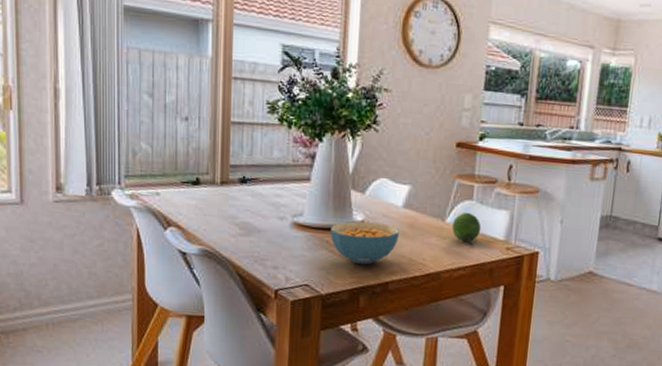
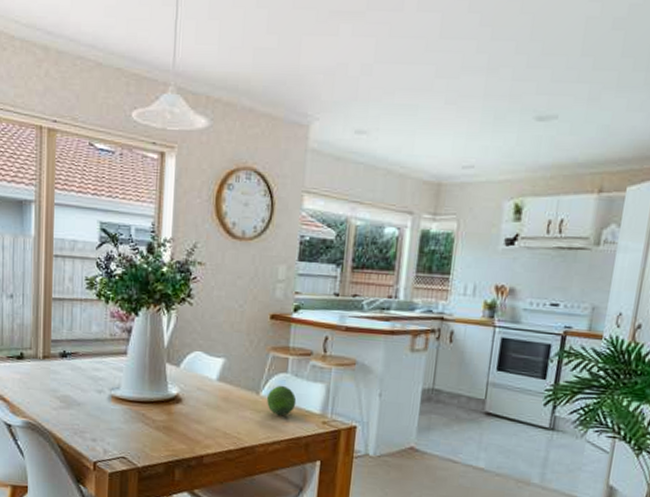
cereal bowl: present [330,221,399,265] -> none [146,394,214,438]

